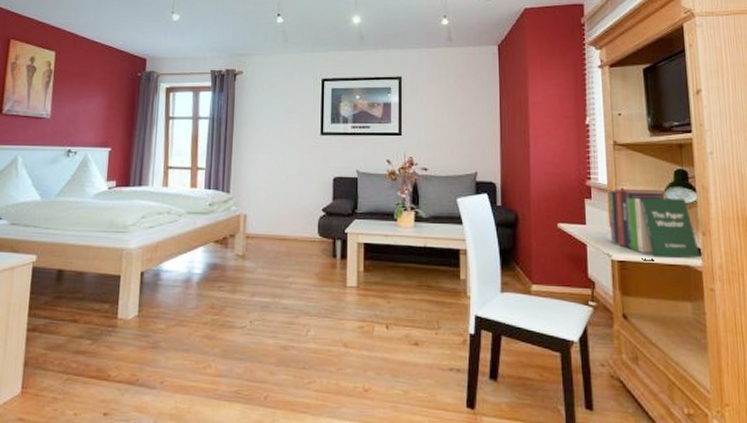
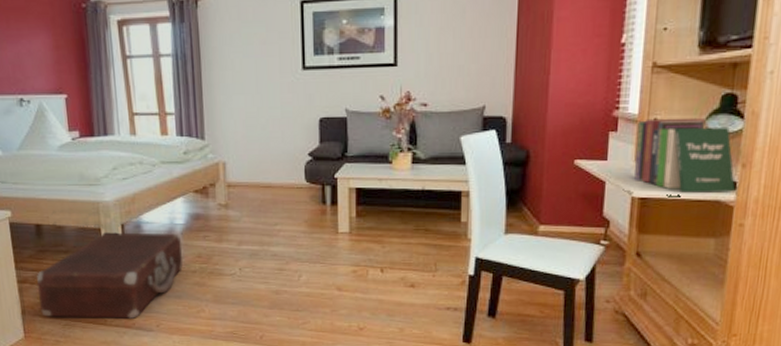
suitcase: none [44,280,197,374] -> present [36,232,183,319]

